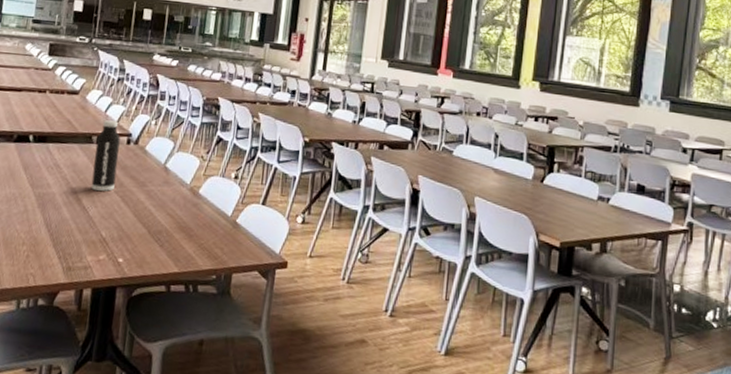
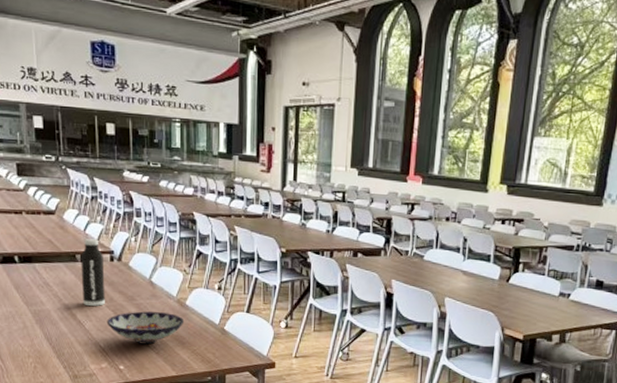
bowl: none [112,198,195,236] -> present [106,311,185,345]

